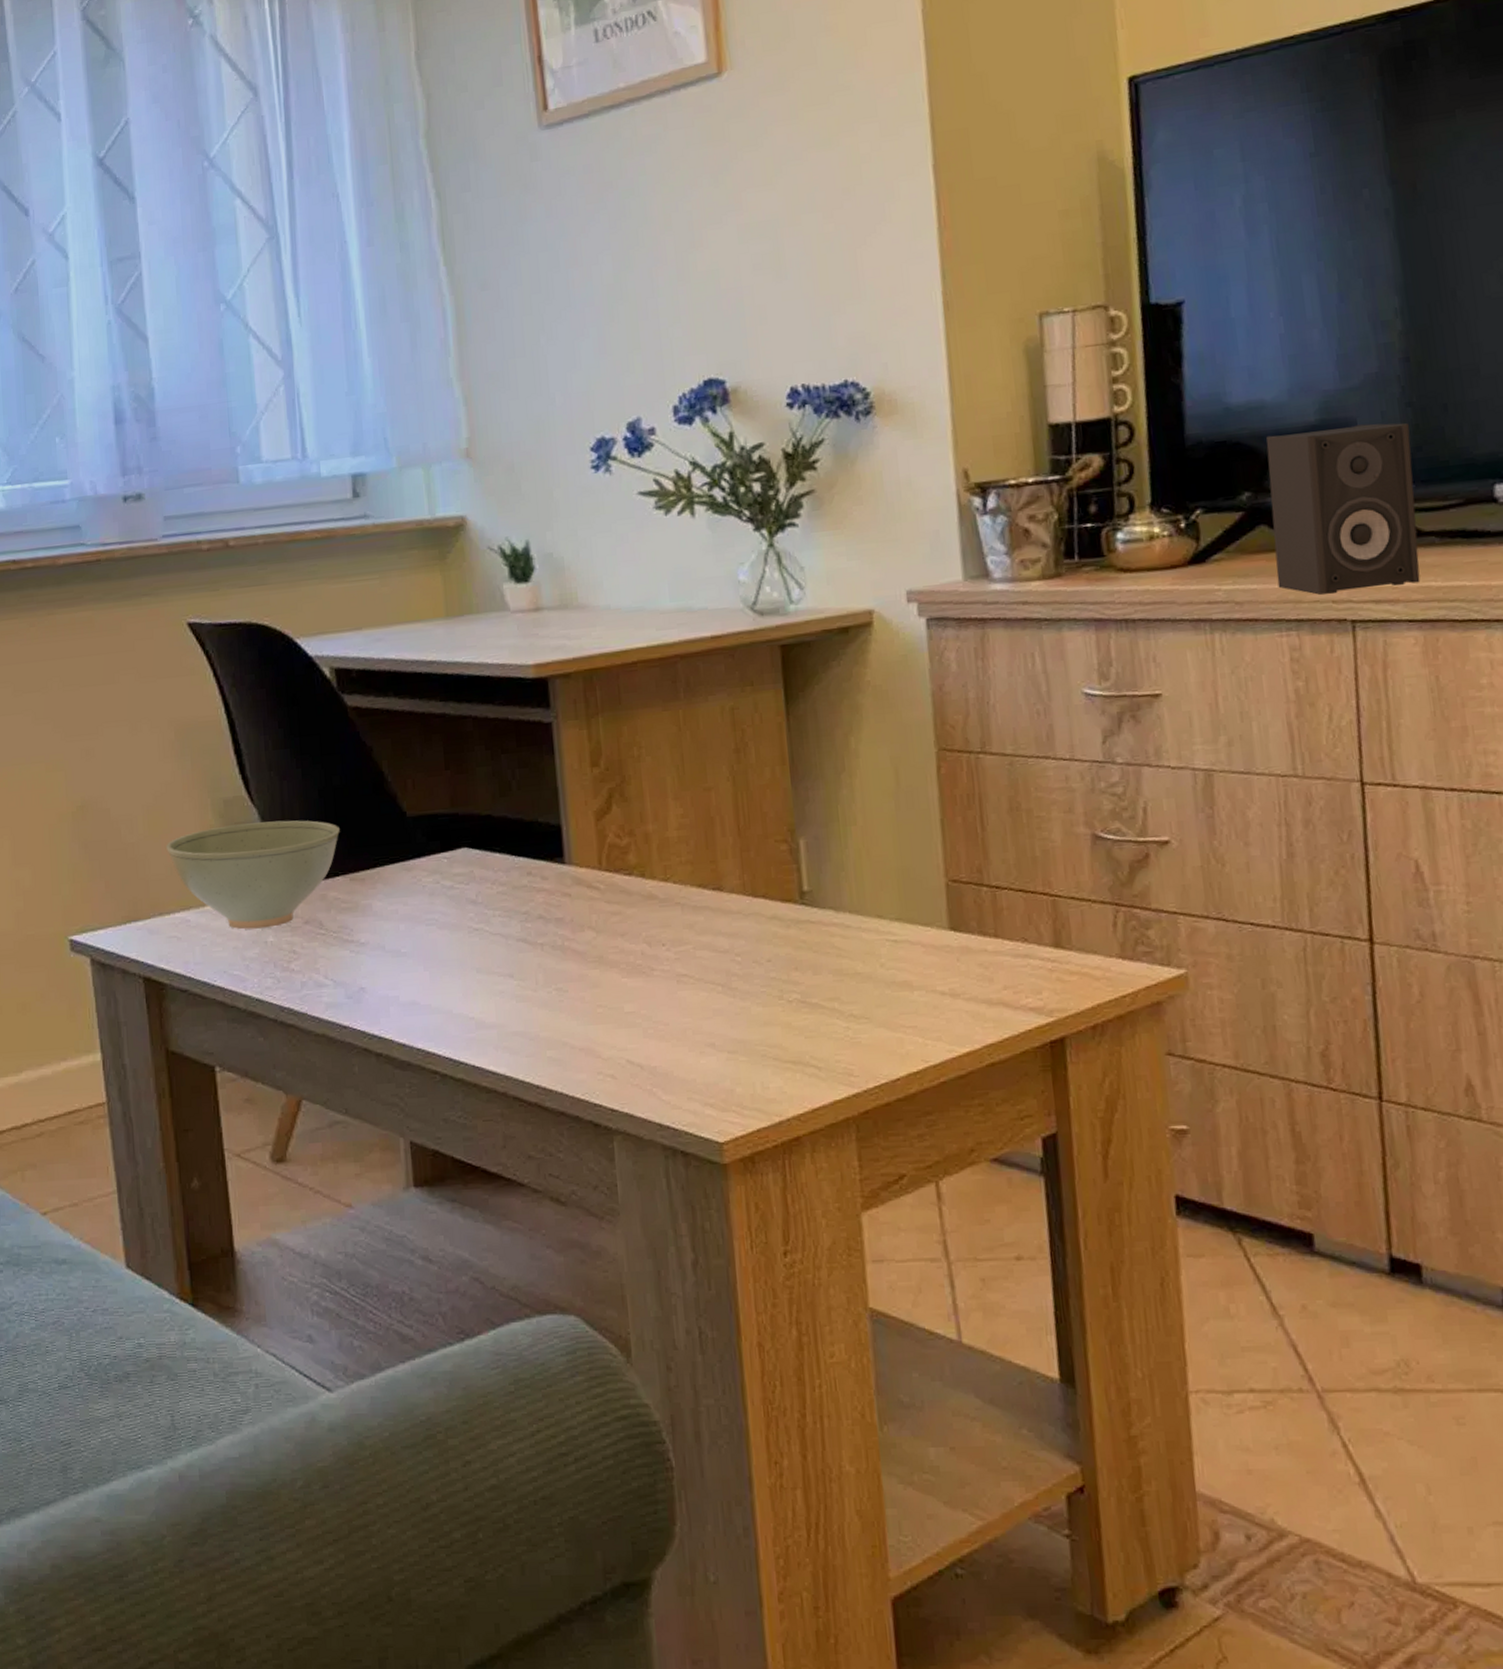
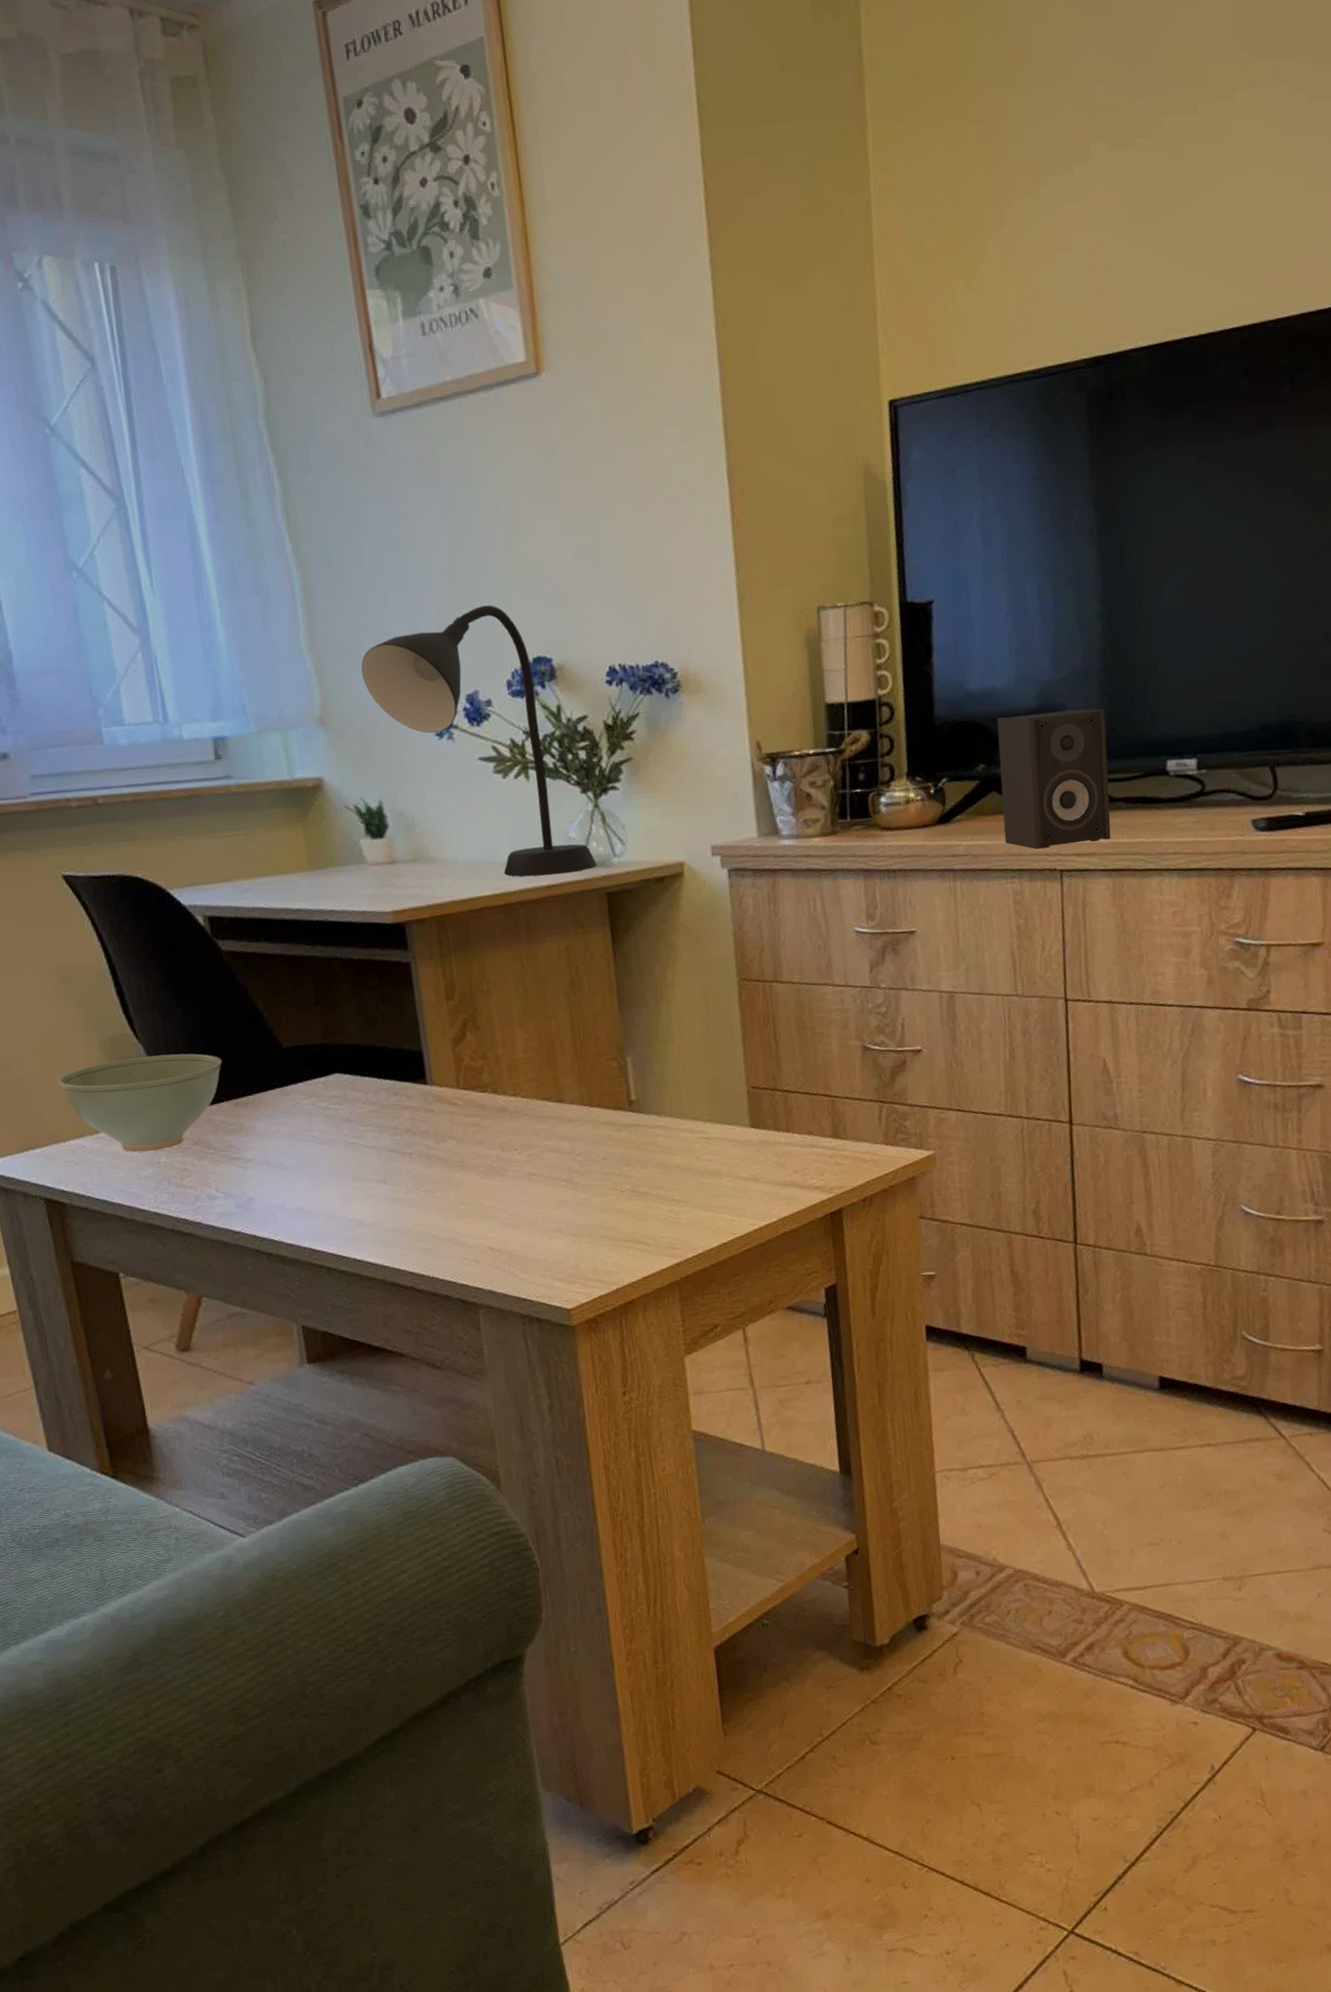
desk lamp: none [513,324,770,627] -> present [361,605,597,877]

